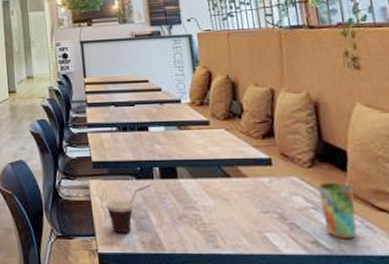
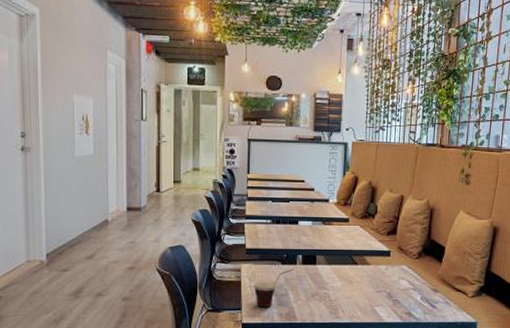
cup: present [318,183,357,240] -> none [418,271,443,311]

